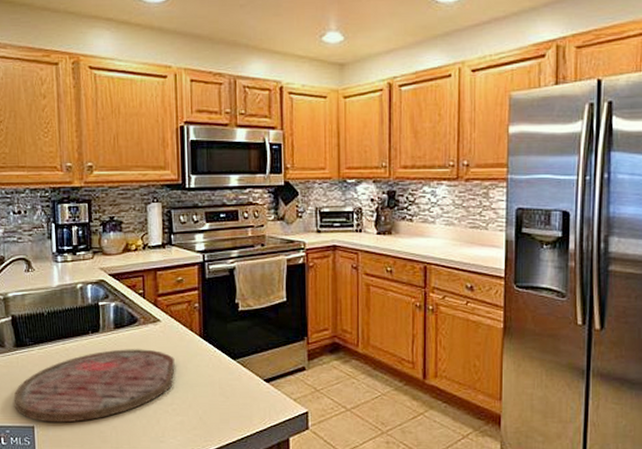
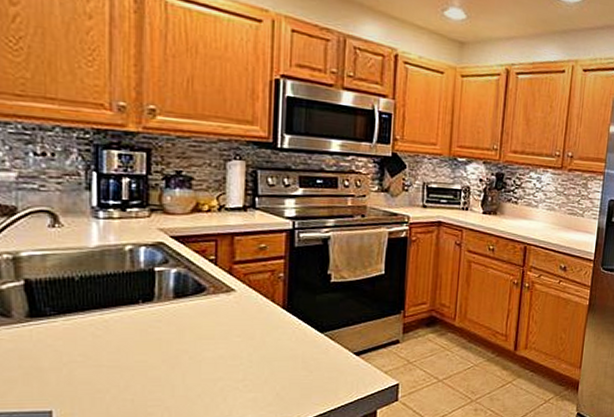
cutting board: present [13,349,175,423] -> none [22,321,250,406]

